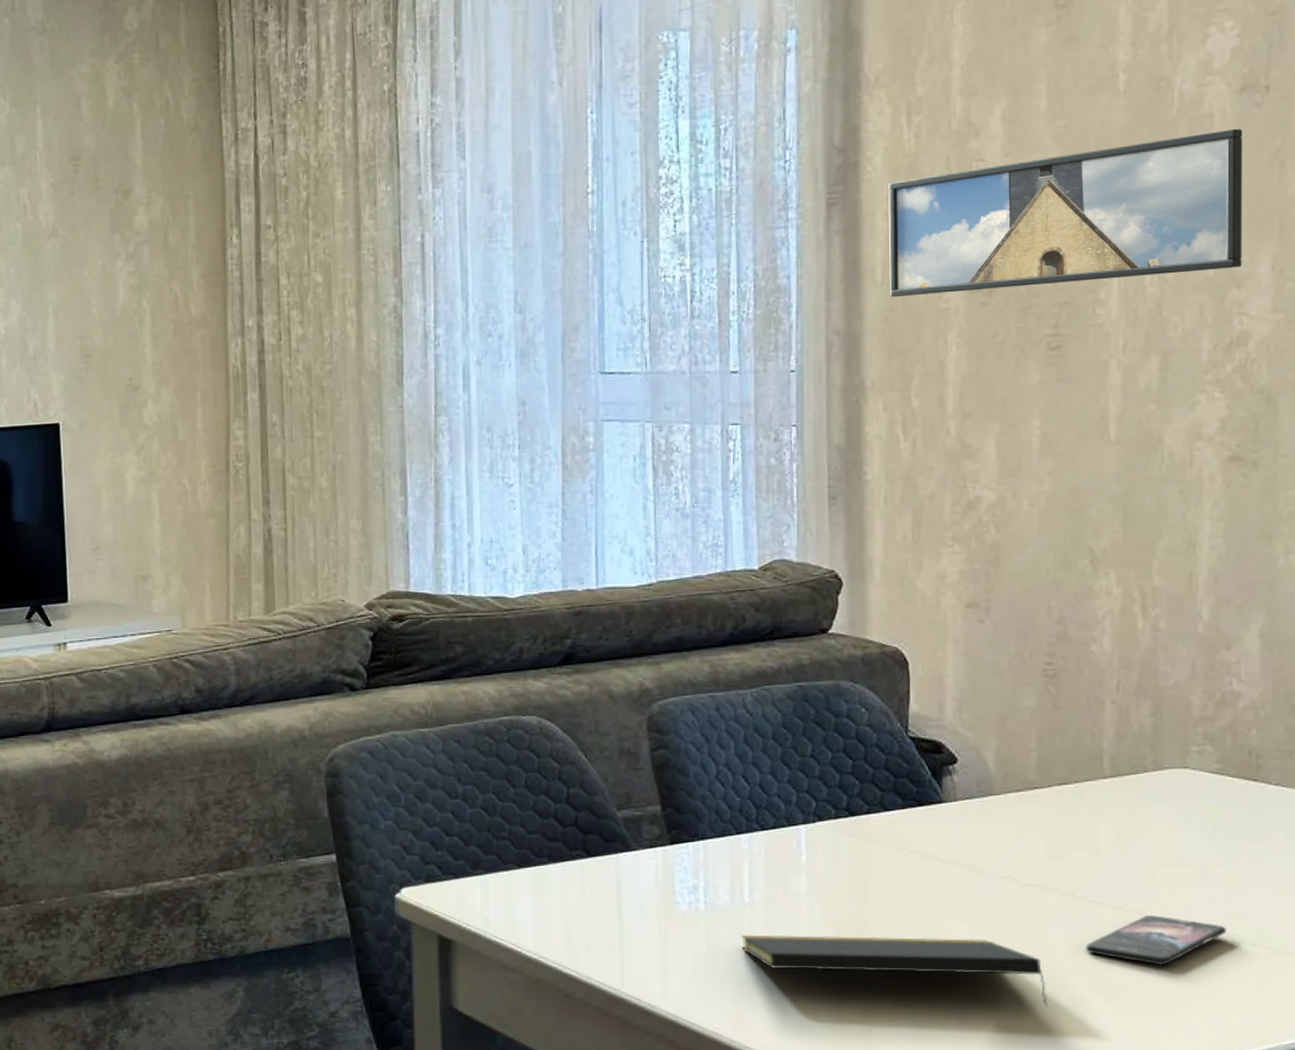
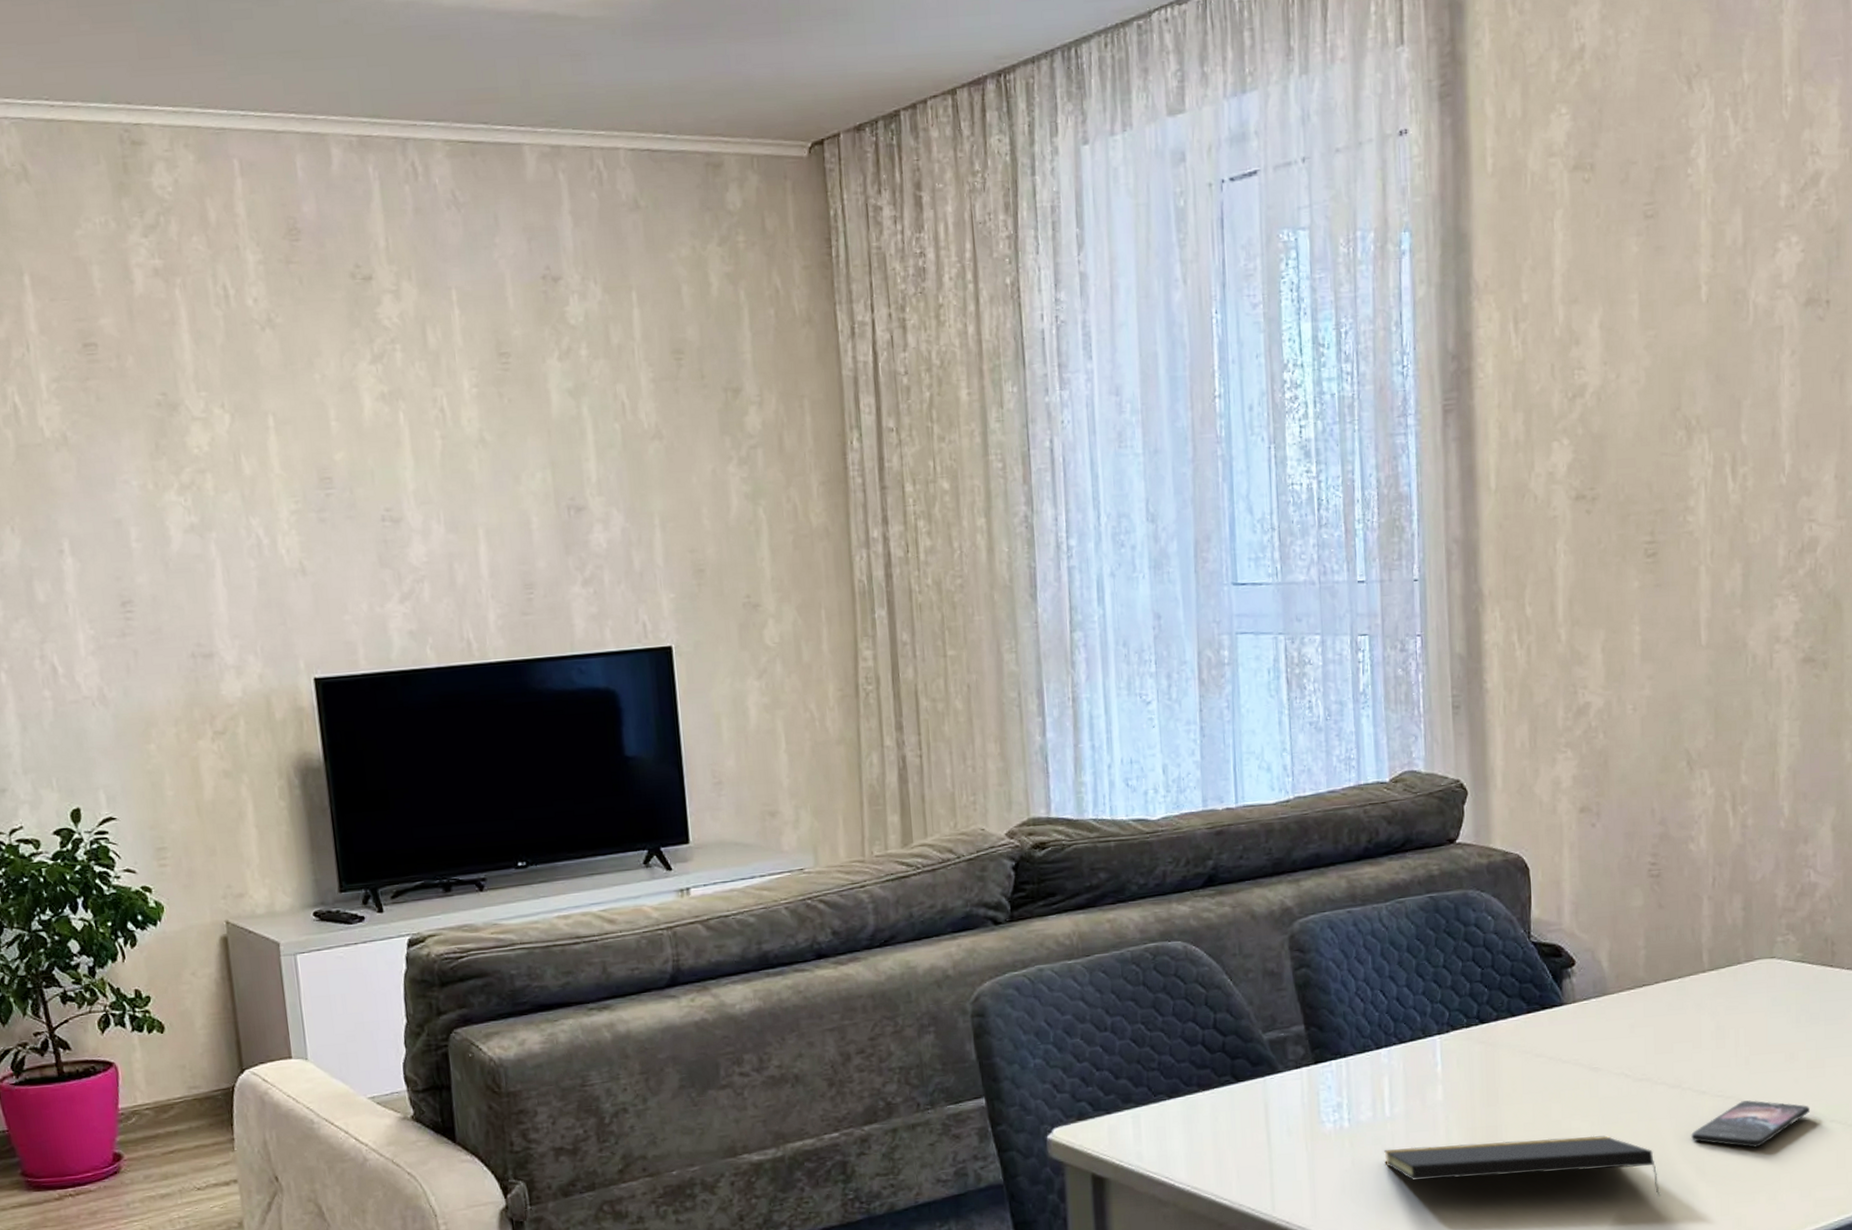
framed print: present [888,128,1243,298] -> none [1499,341,1810,506]

